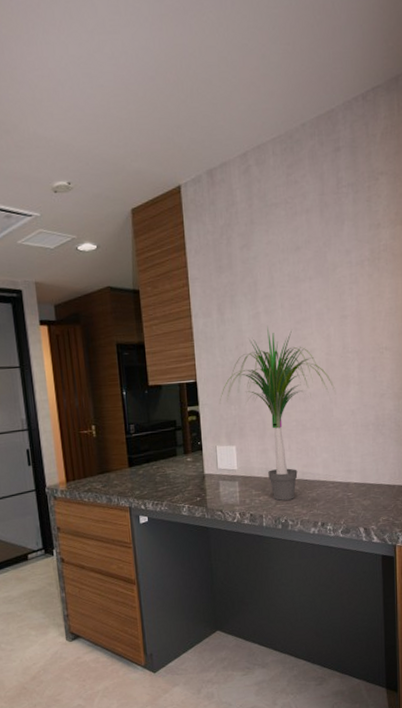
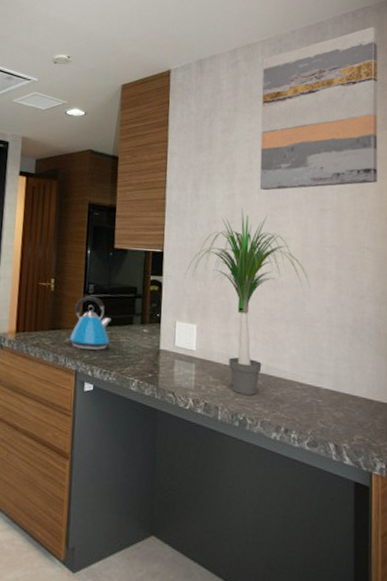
kettle: none [116,435,158,487] -> present [66,295,111,350]
wall art: none [274,109,393,305] -> present [259,26,378,191]

